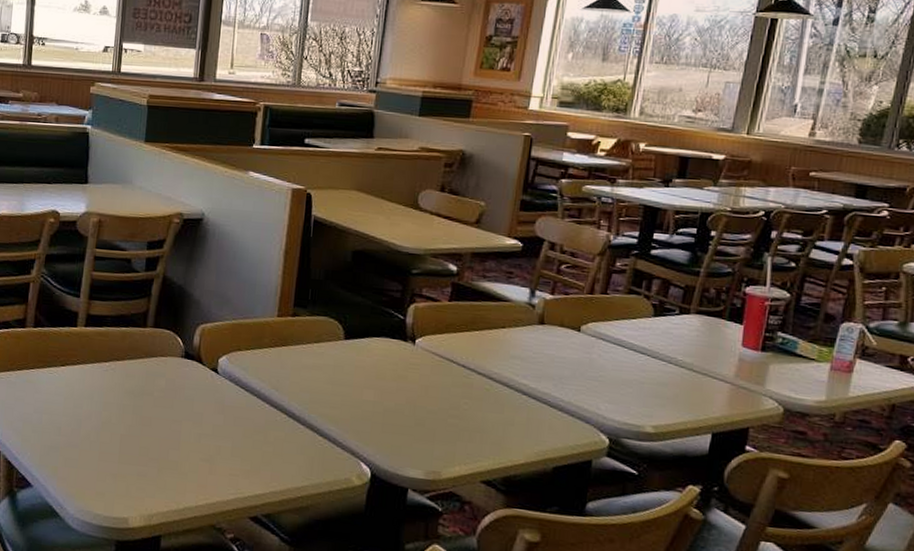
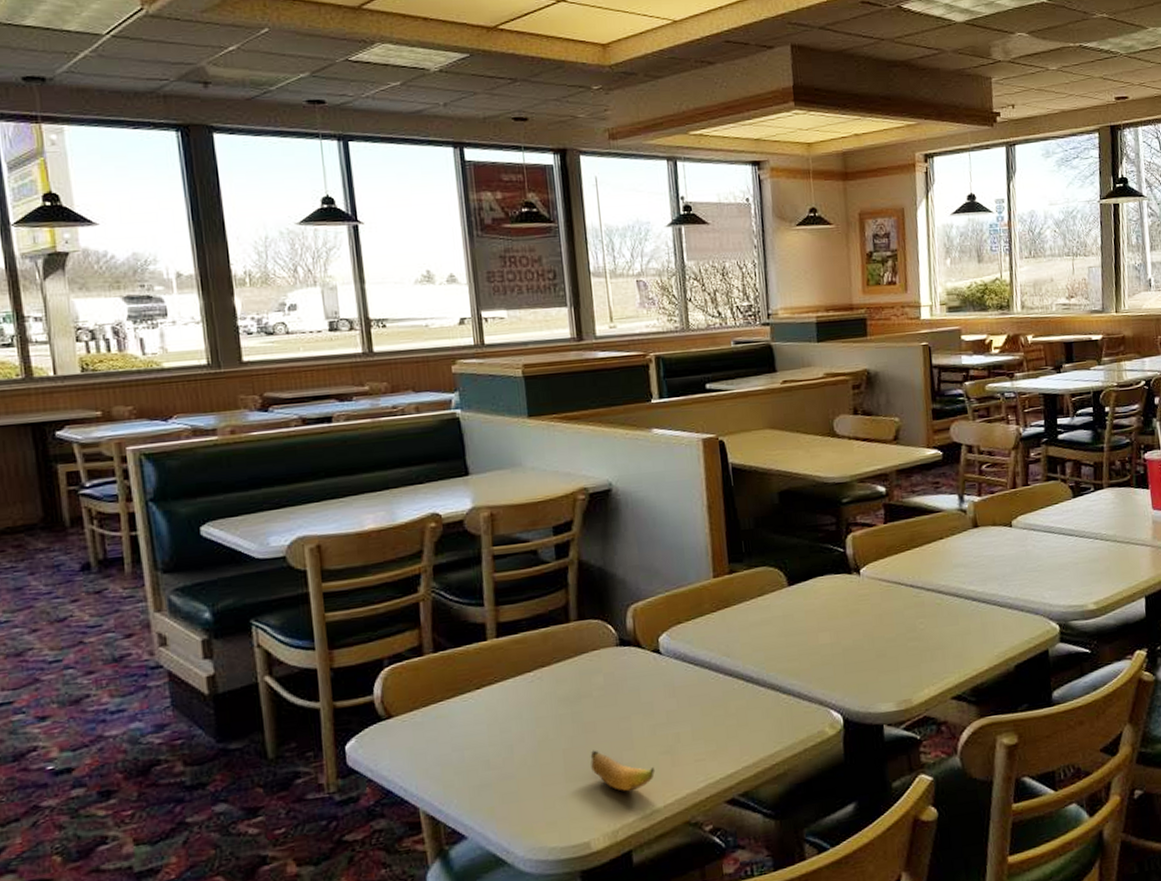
banana: none [141,442,194,486] -> present [590,750,656,792]

